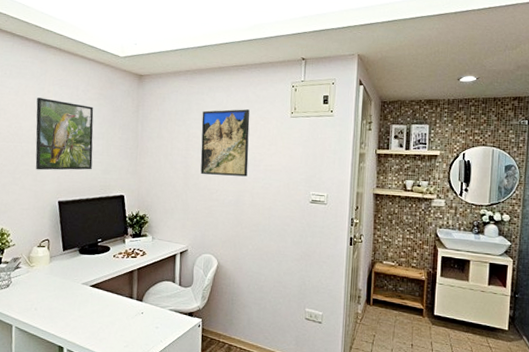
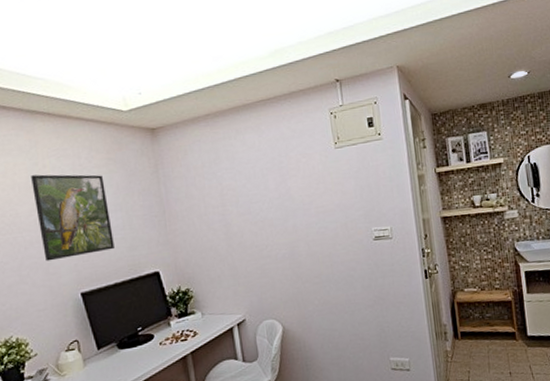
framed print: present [200,109,250,177] -> none [233,148,298,230]

